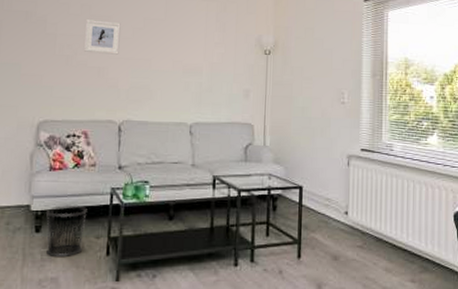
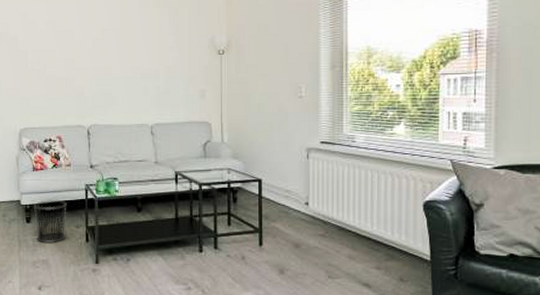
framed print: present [84,19,121,55] -> none [52,35,82,66]

